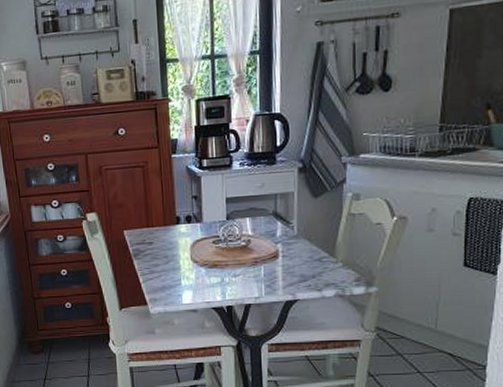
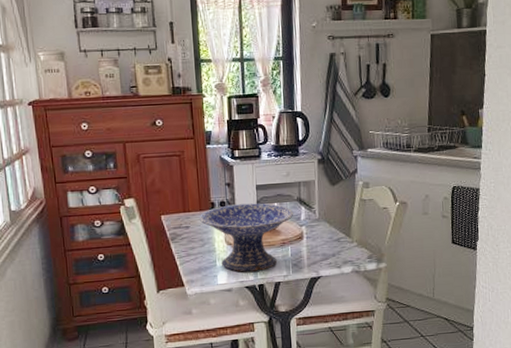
decorative bowl: none [163,217,269,292] -> present [199,203,294,272]

